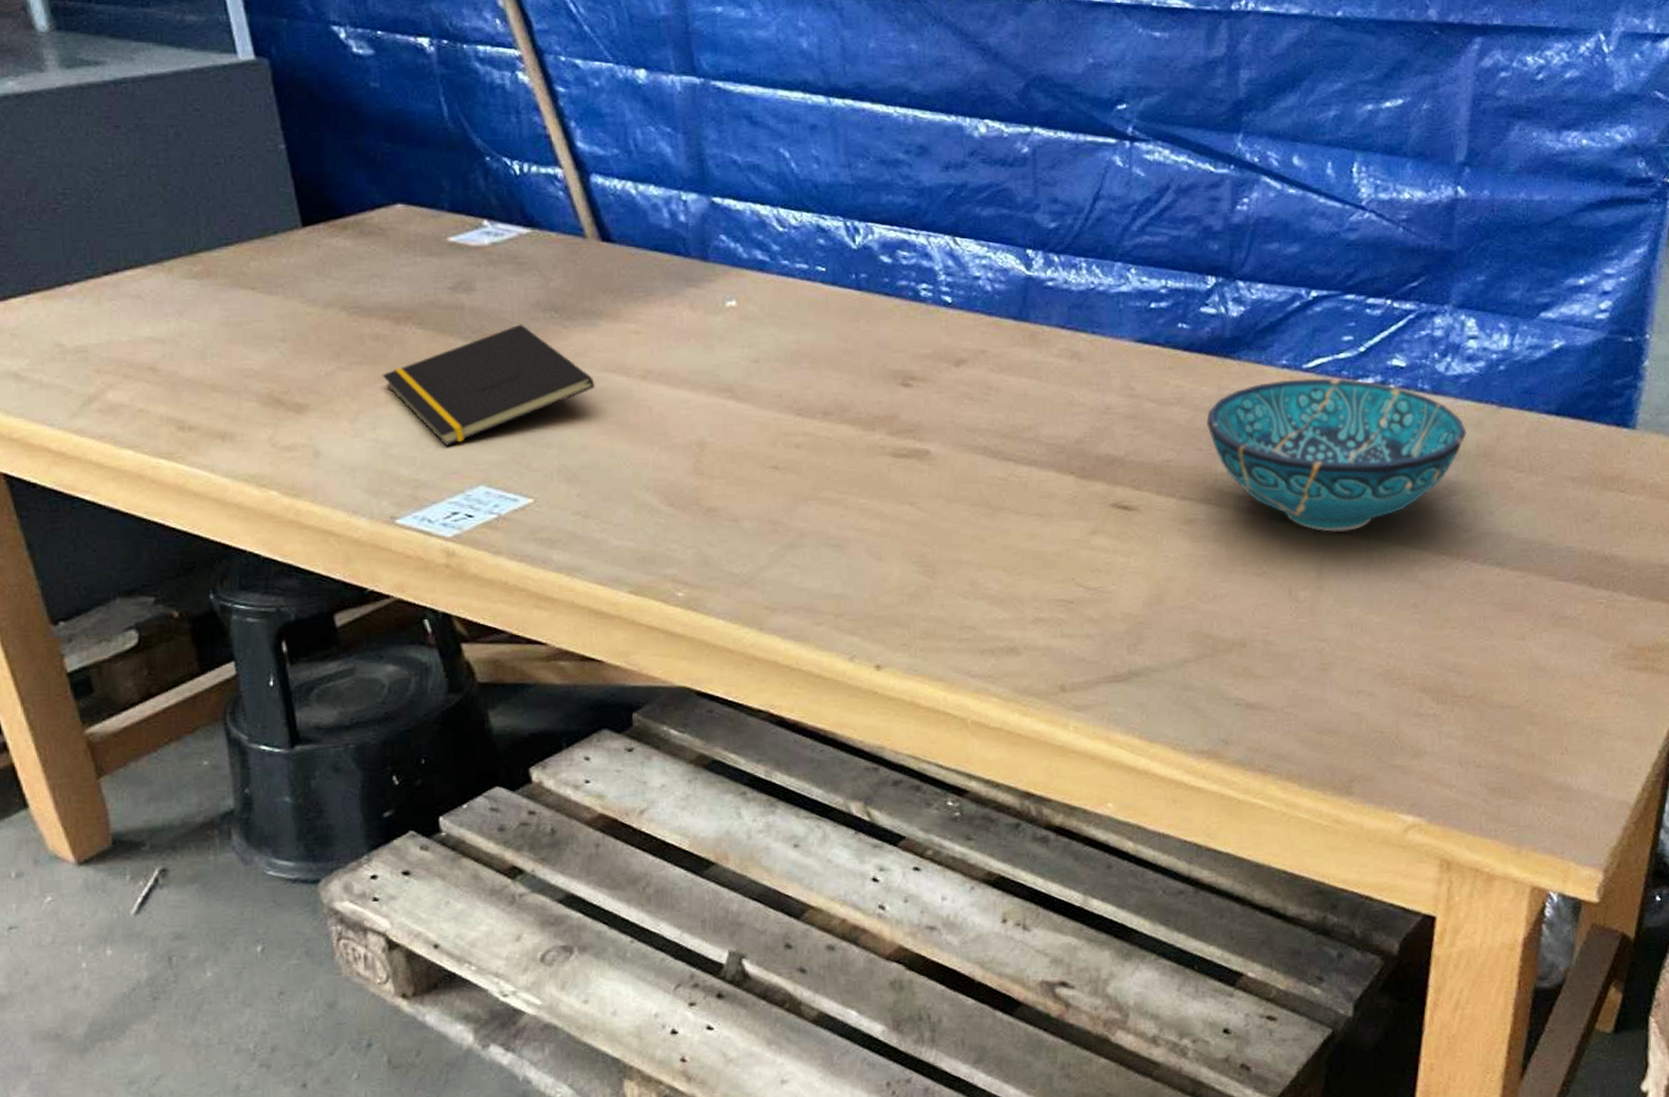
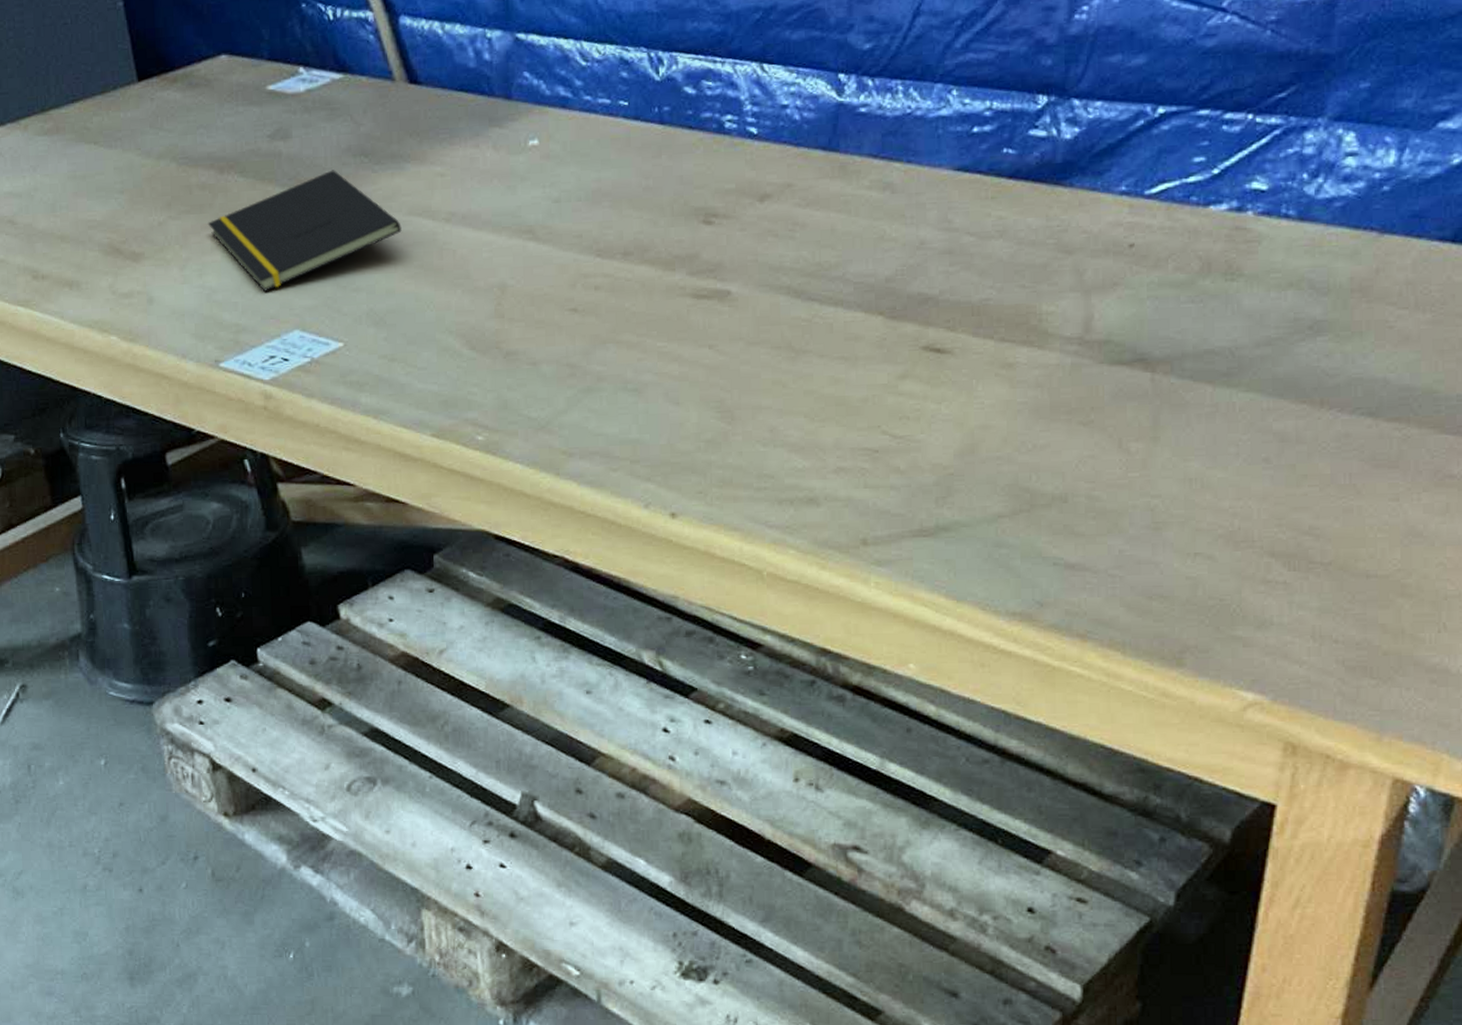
bowl: present [1206,378,1467,532] -> none [1032,205,1339,377]

